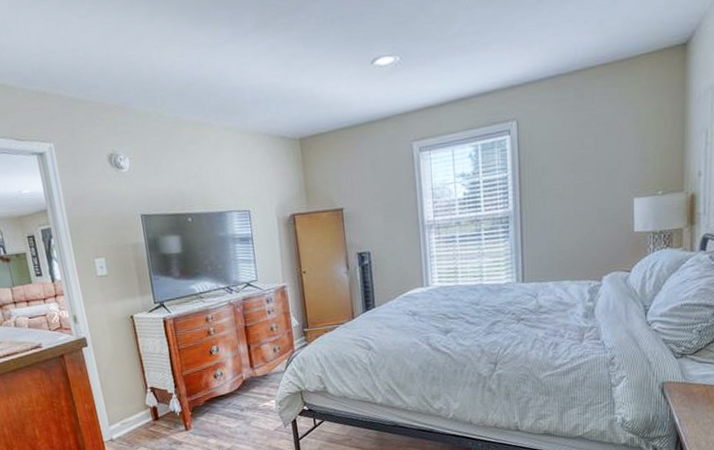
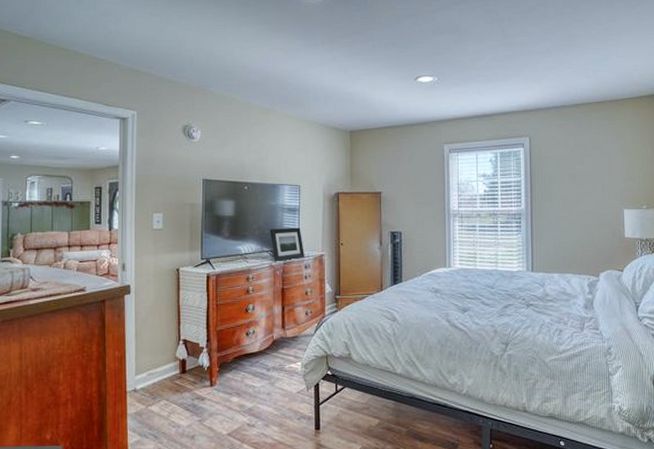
picture frame: none [223,258,265,298] -> present [270,227,304,261]

